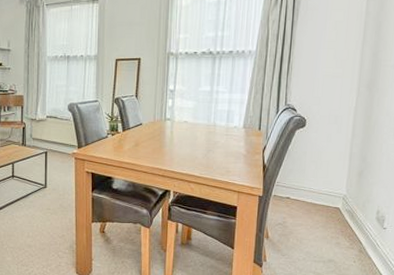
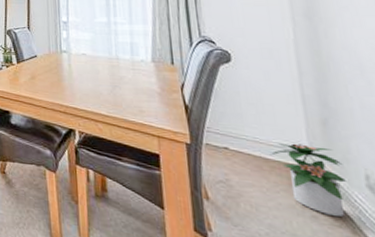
potted plant: none [318,191,365,242] -> present [269,143,346,217]

